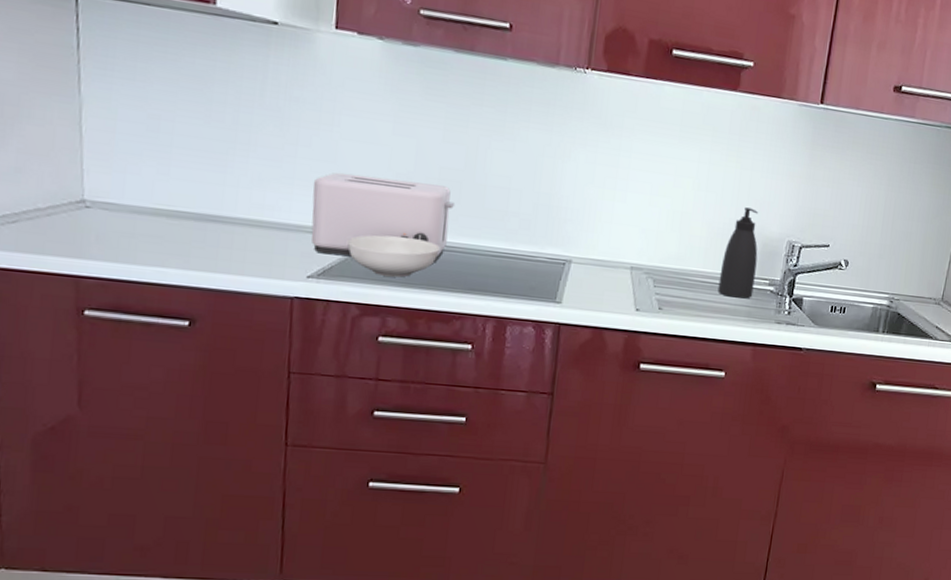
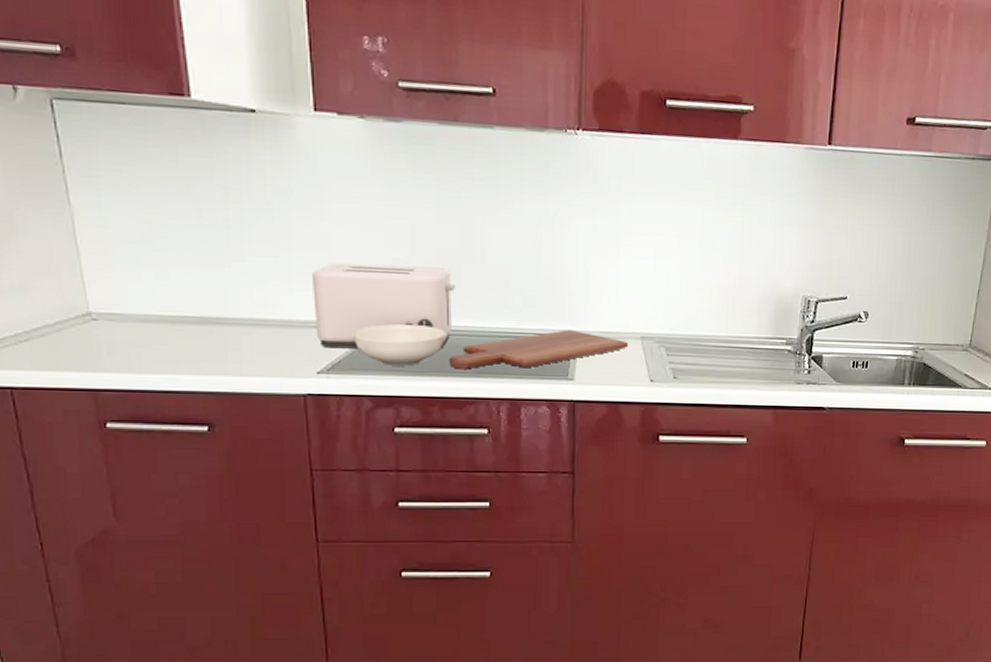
cutting board: none [440,254,618,289] -> present [449,330,629,370]
soap dispenser: present [718,207,759,299] -> none [733,264,772,361]

